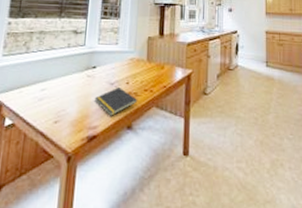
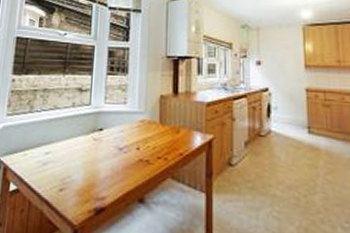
notepad: present [94,86,138,116] -> none [101,152,151,186]

